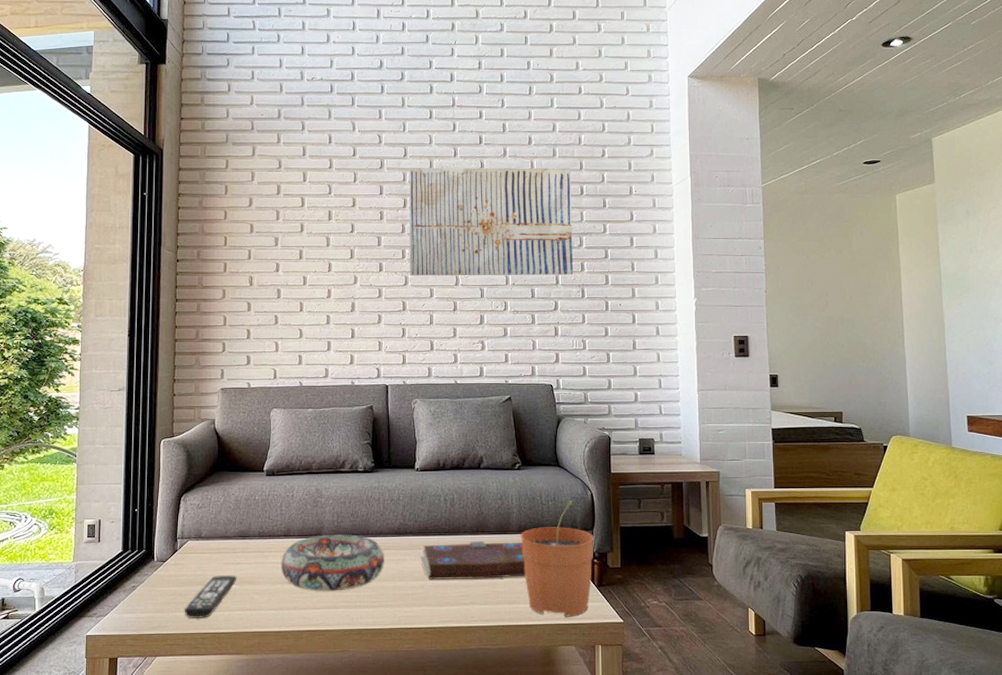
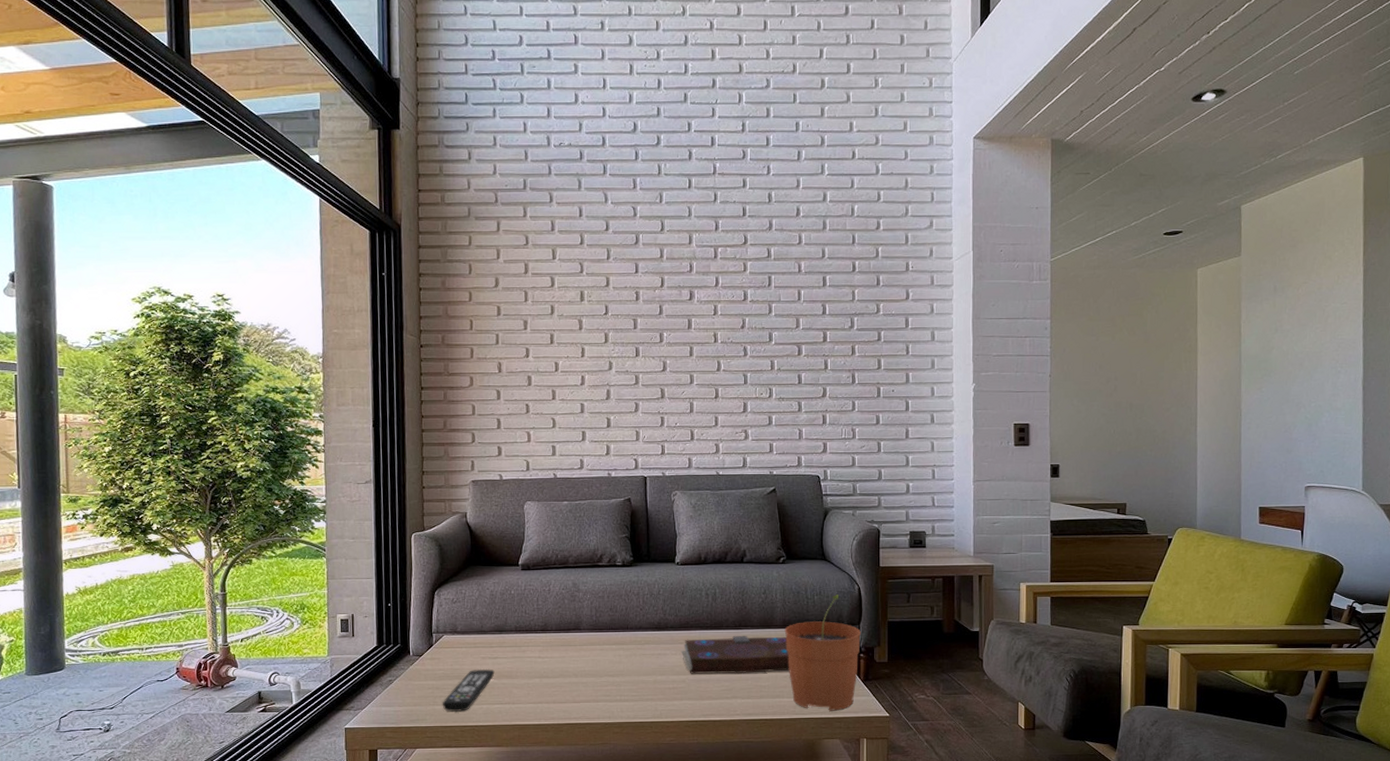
decorative bowl: present [280,534,384,592] -> none [538,629,645,686]
wall art: present [409,167,574,276] -> none [667,242,844,361]

